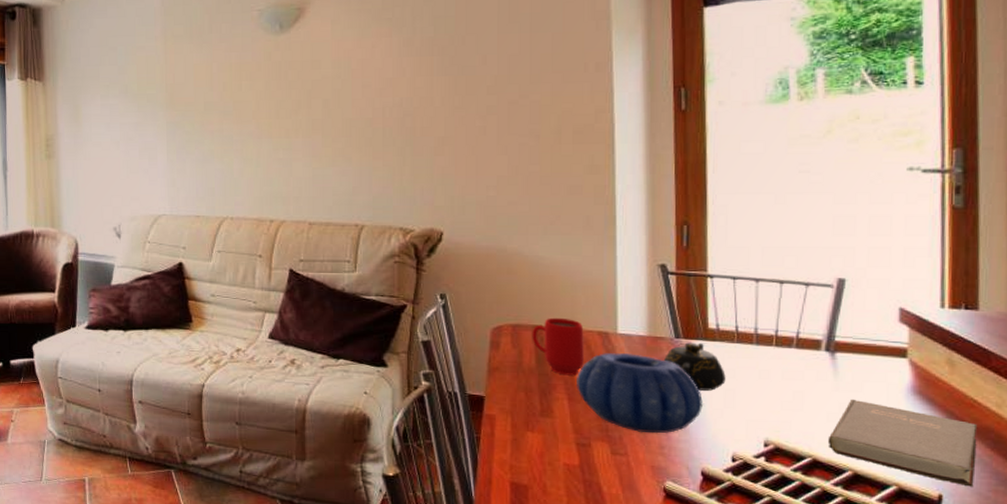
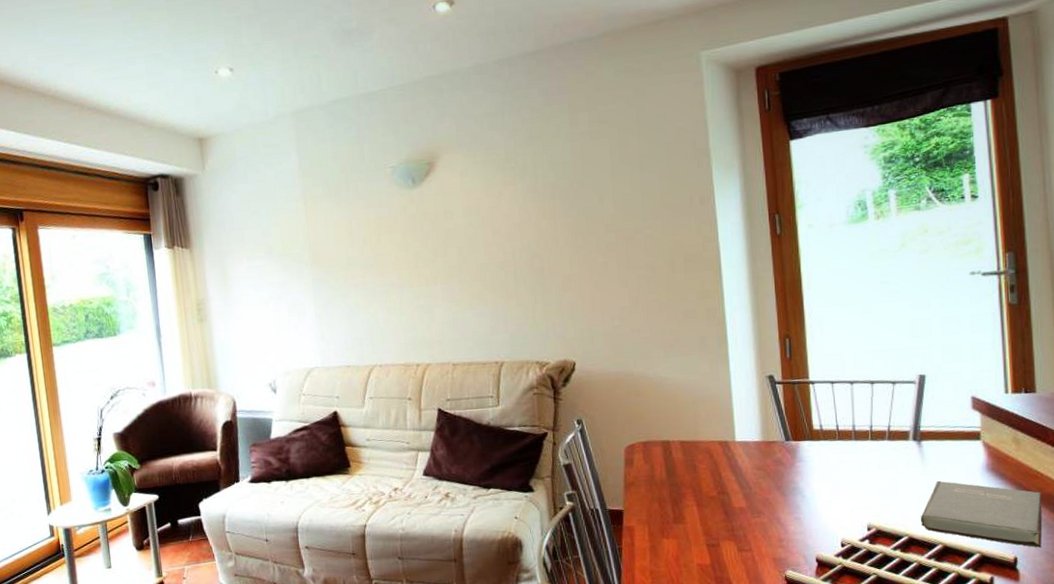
mug: present [532,317,584,376] -> none [661,431,708,484]
decorative bowl: present [577,353,703,434] -> none [703,458,813,530]
teapot: present [663,342,726,392] -> none [776,443,831,487]

